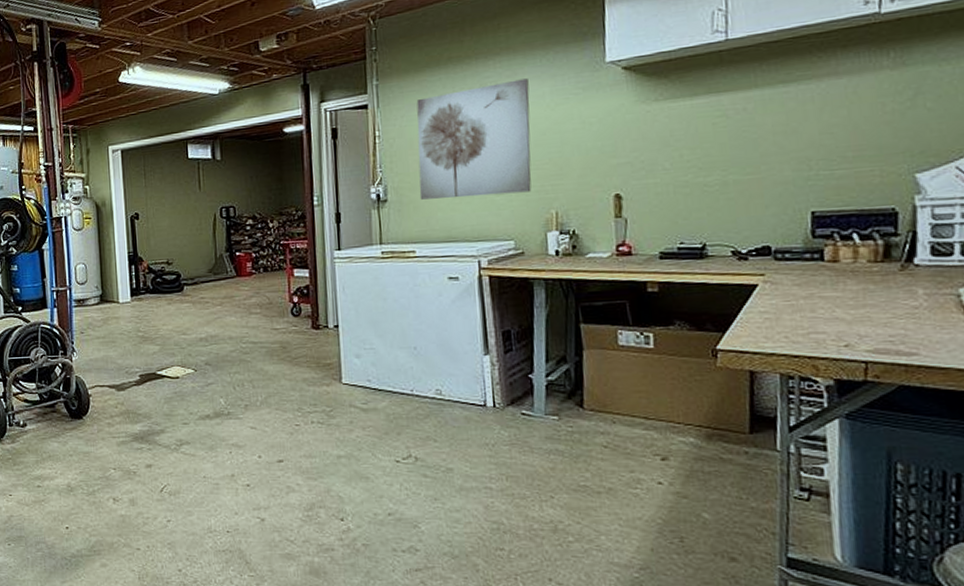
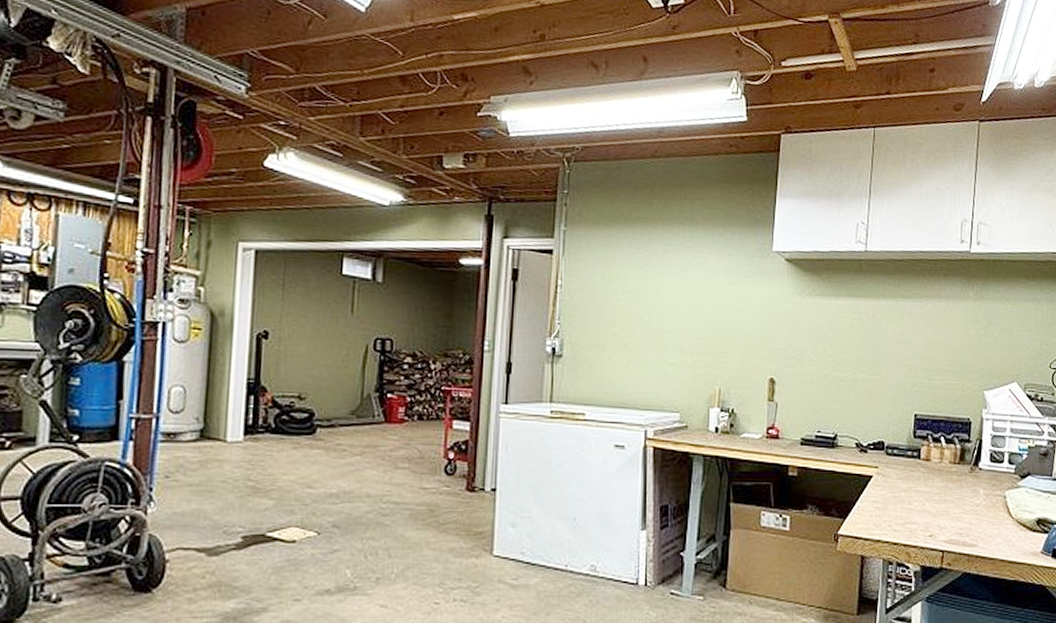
wall art: present [416,78,532,200] -> none [595,252,707,366]

